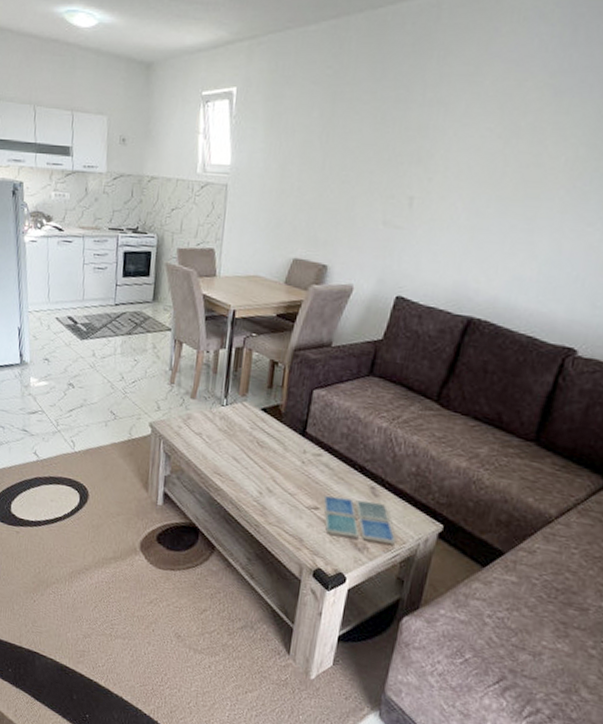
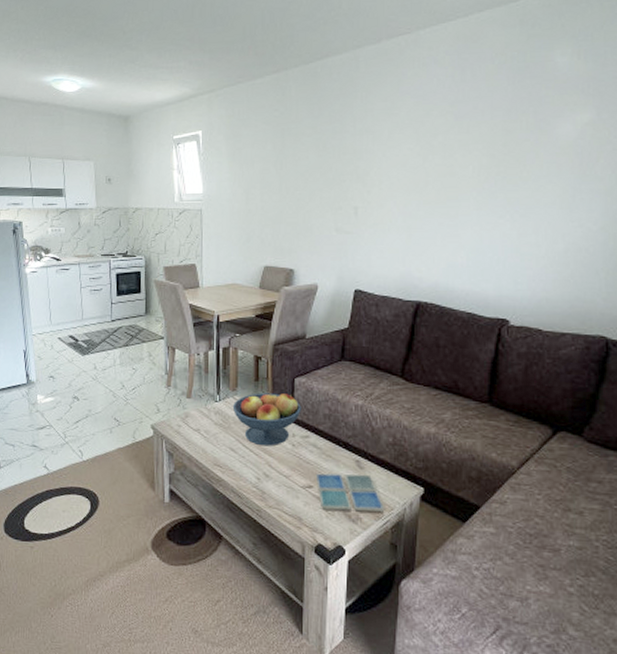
fruit bowl: none [240,401,317,461] -> present [232,392,301,446]

